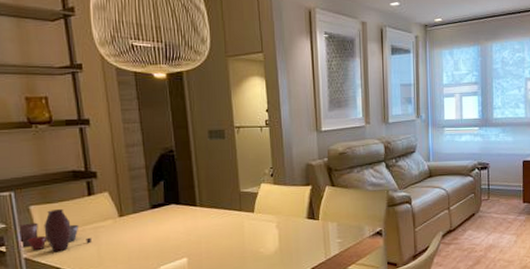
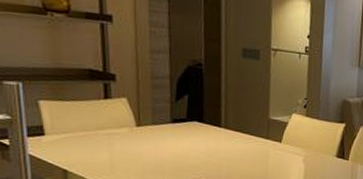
pottery set: present [19,209,91,252] -> none [25,108,104,154]

